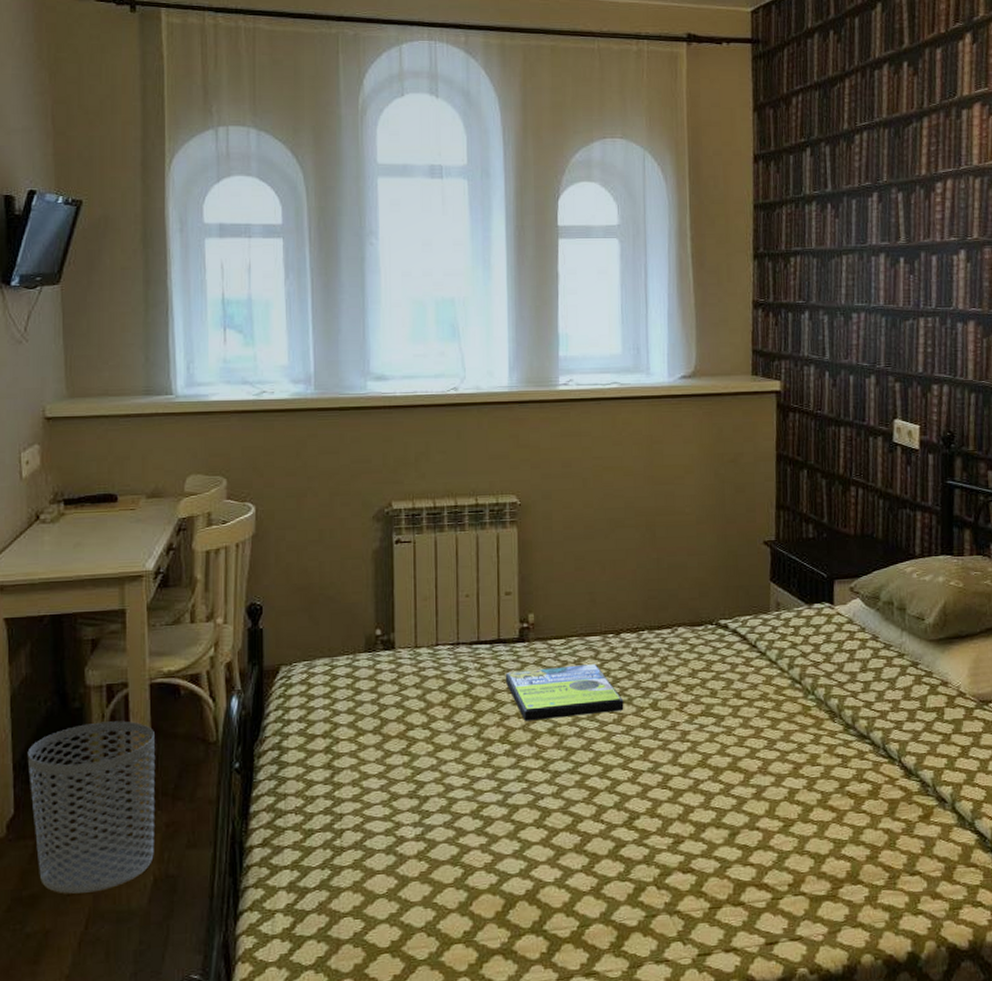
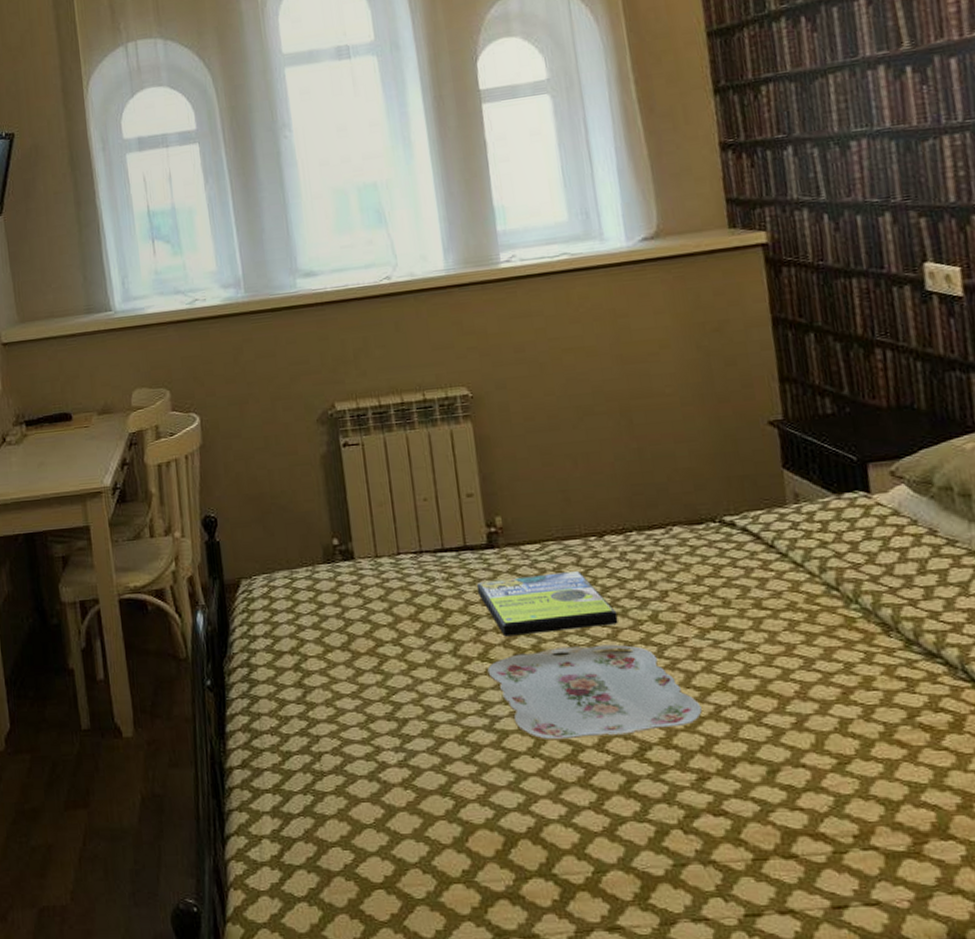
waste bin: present [27,721,156,895] -> none [16,637,139,810]
serving tray: none [506,728,683,813] -> present [487,644,702,741]

